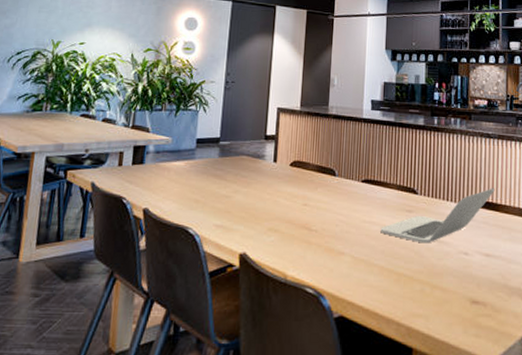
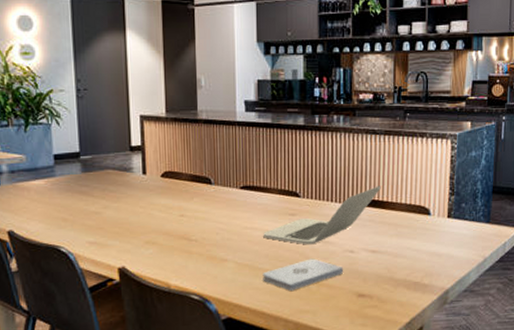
notepad: none [377,258,458,291] -> present [263,258,344,291]

